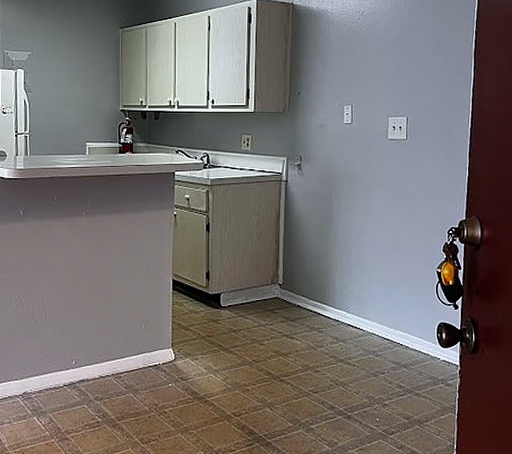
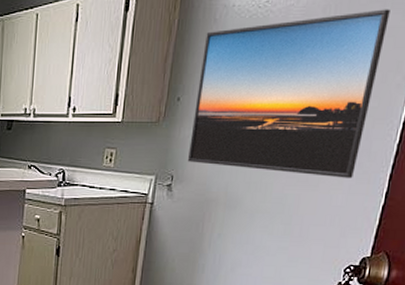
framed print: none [312,27,448,156] -> present [188,9,390,179]

